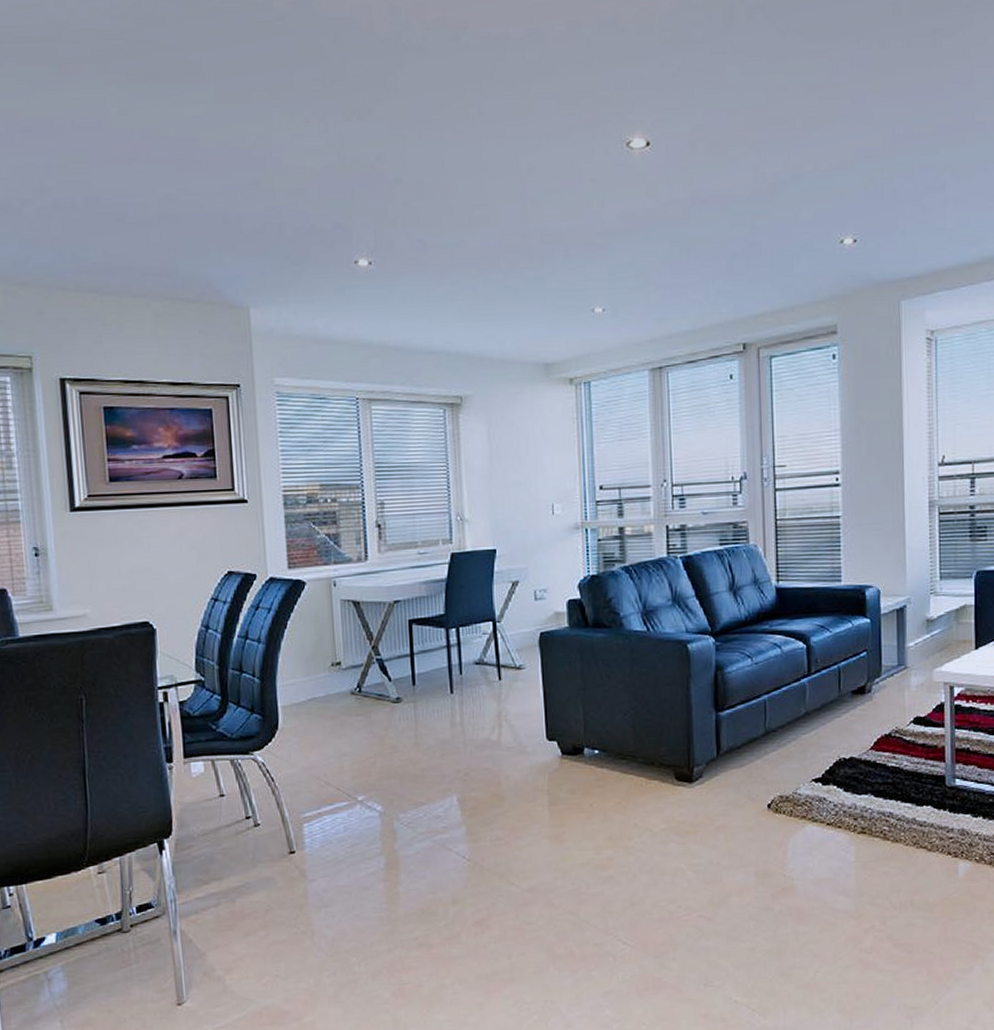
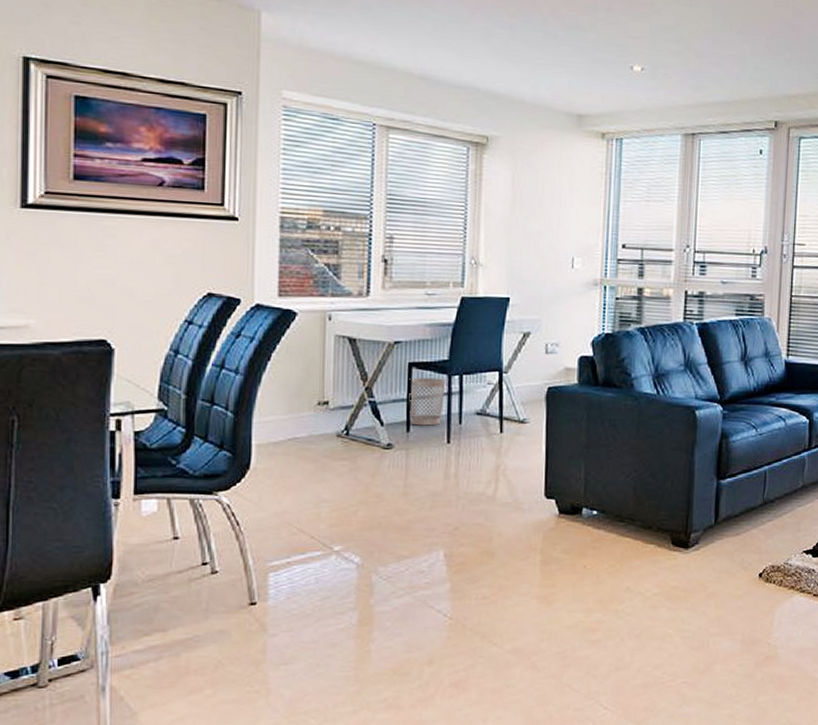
wastebasket: none [410,632,444,679] -> present [408,377,446,426]

